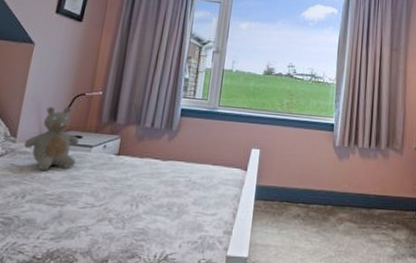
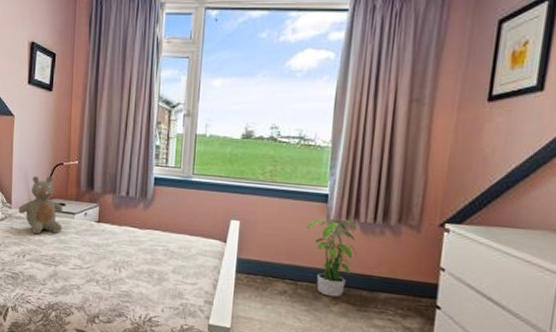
potted plant: none [316,143,357,217] -> present [305,216,358,298]

